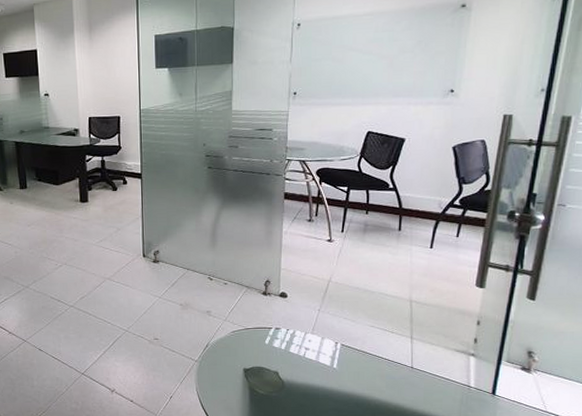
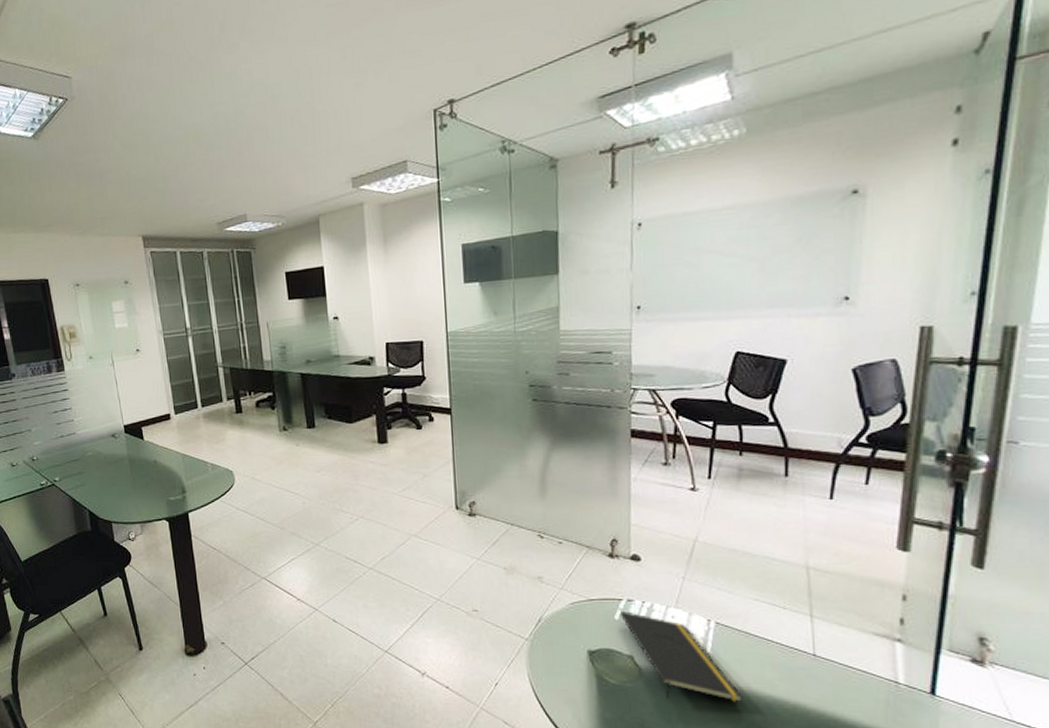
notepad: none [269,337,359,405] -> present [619,611,744,702]

